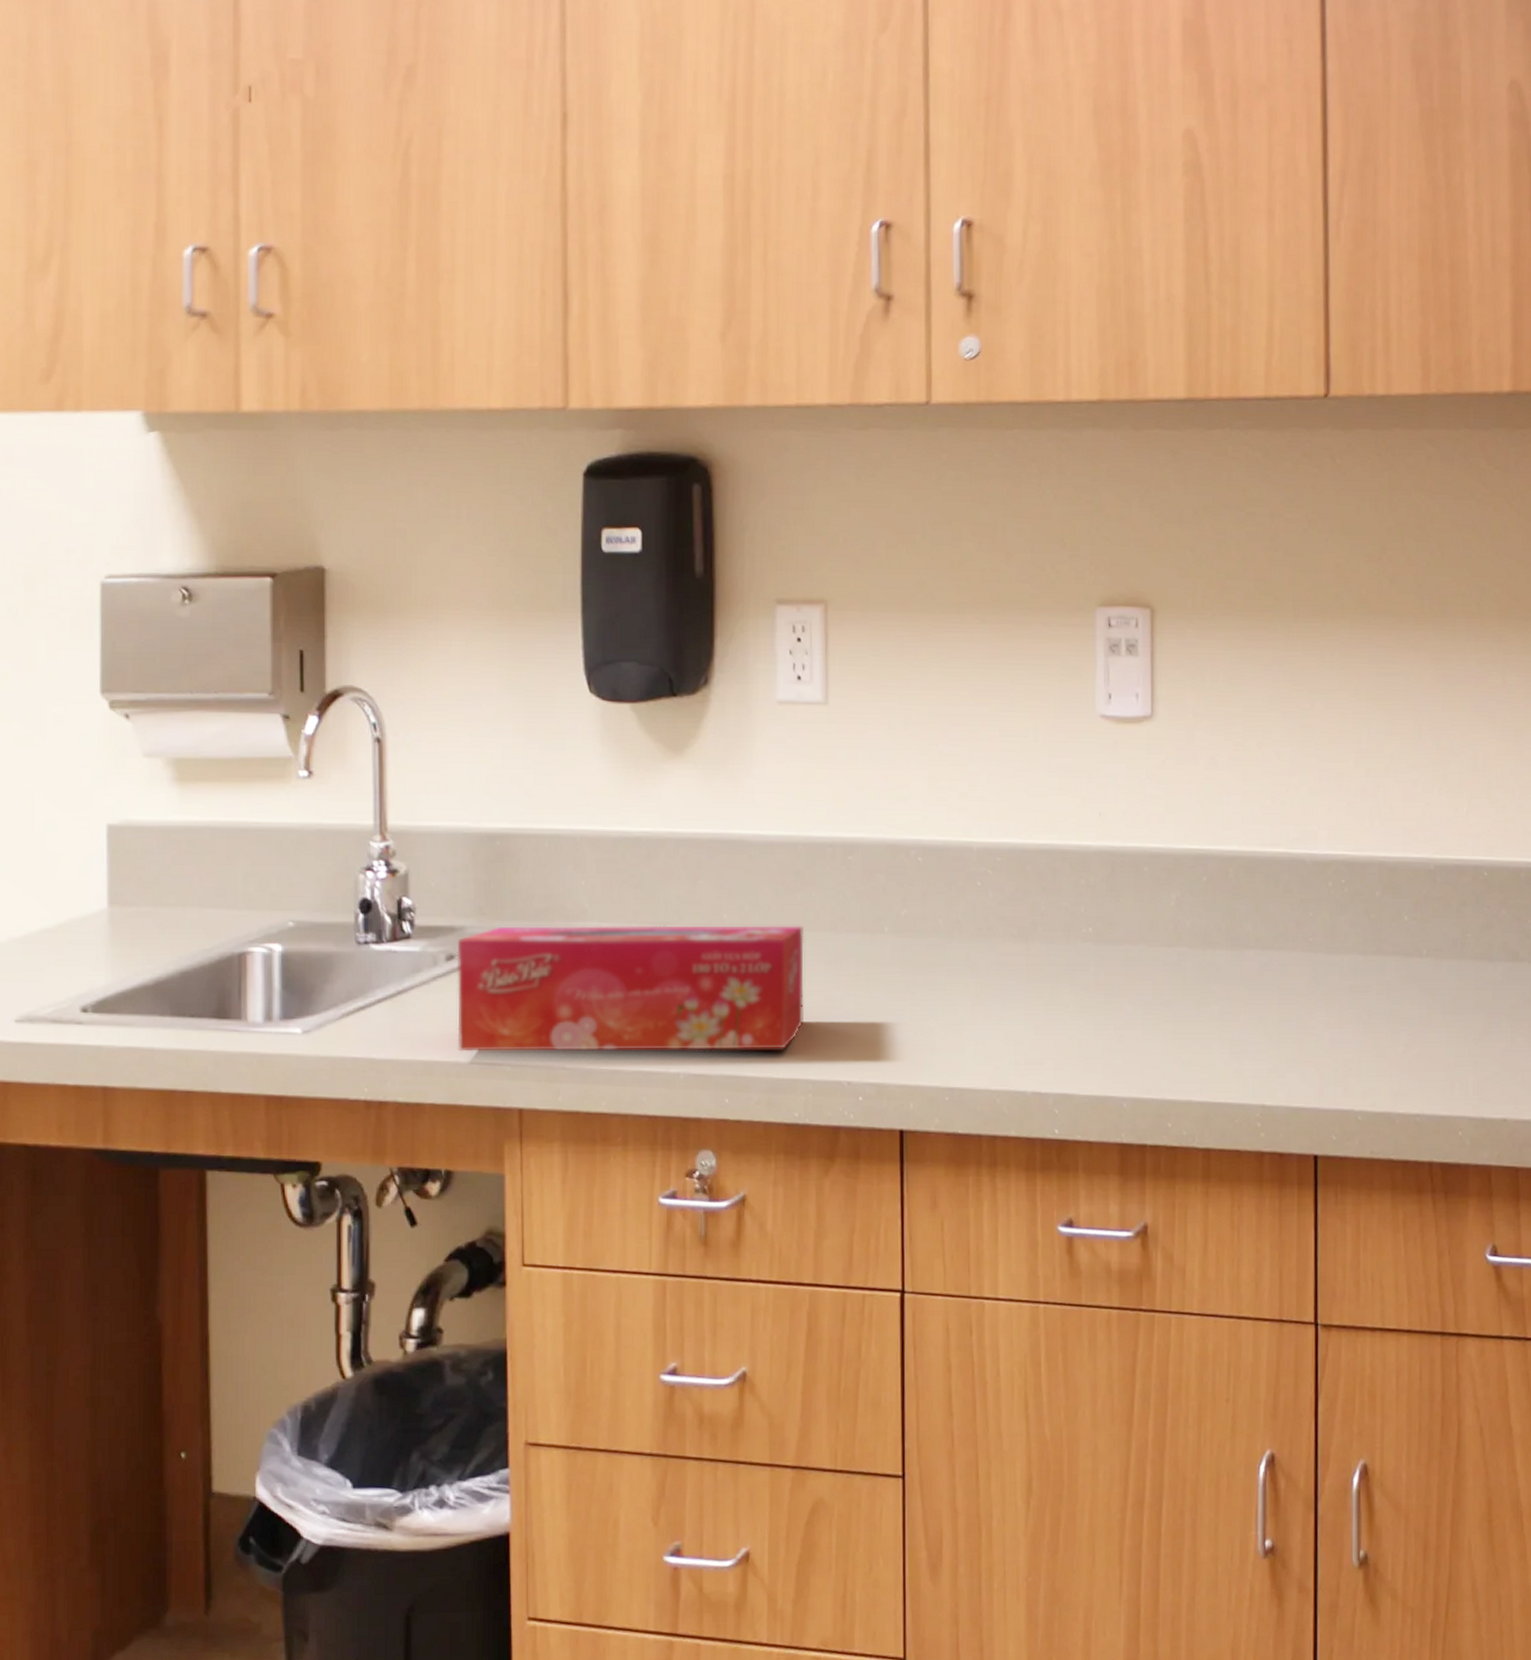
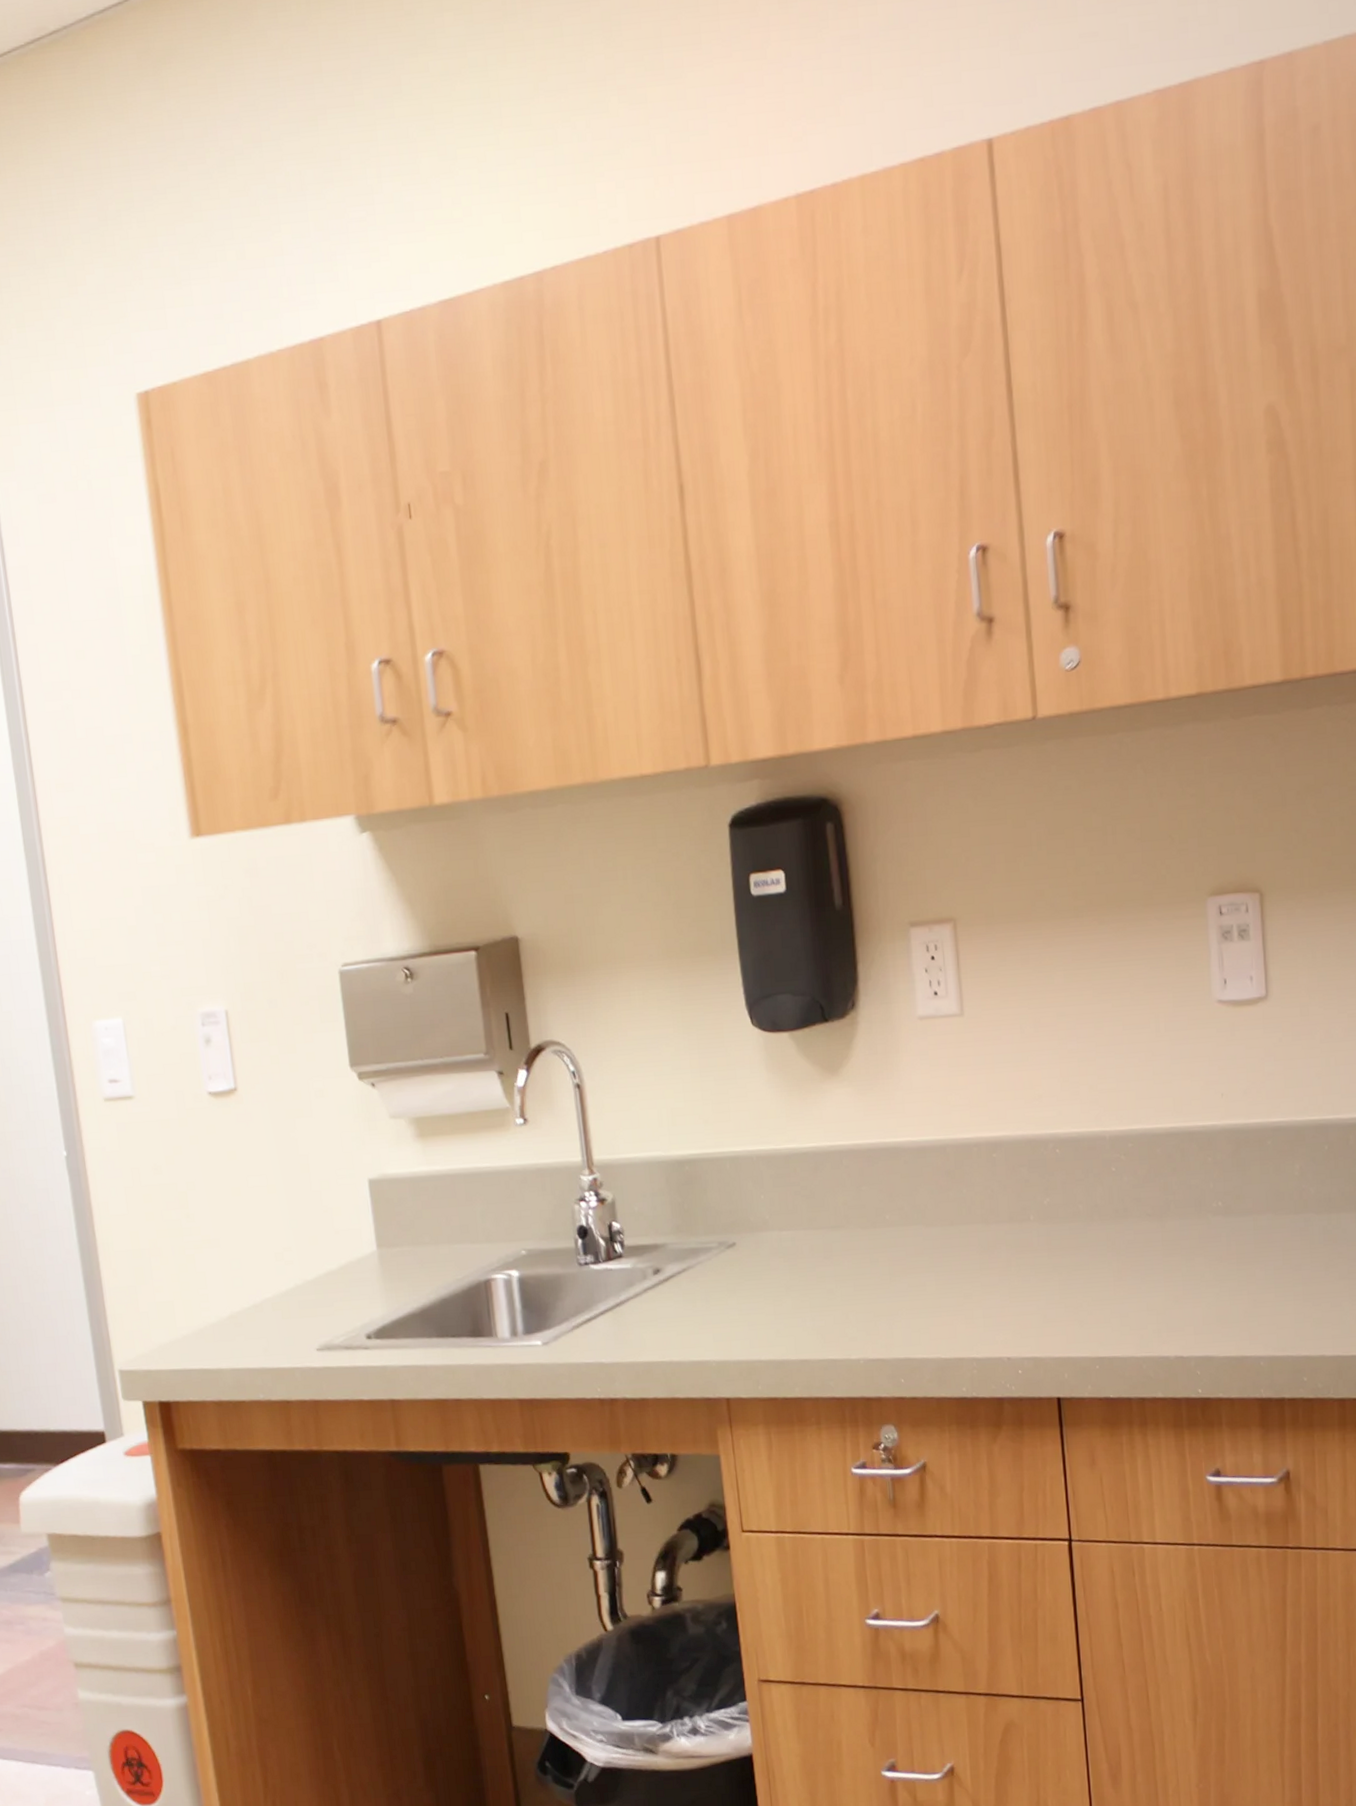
tissue box: present [457,925,805,1051] -> none [662,1220,965,1352]

